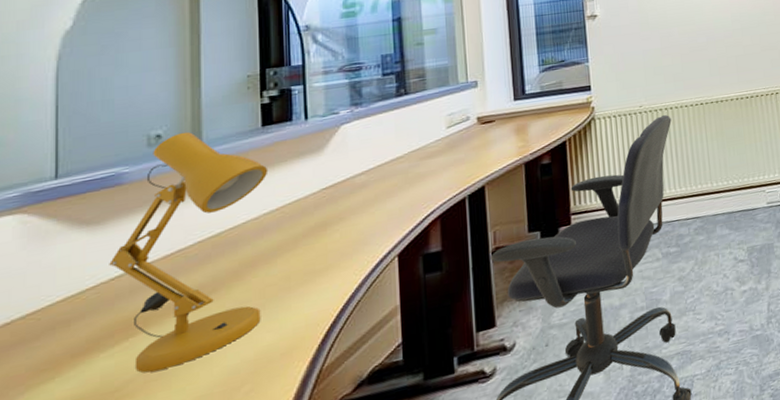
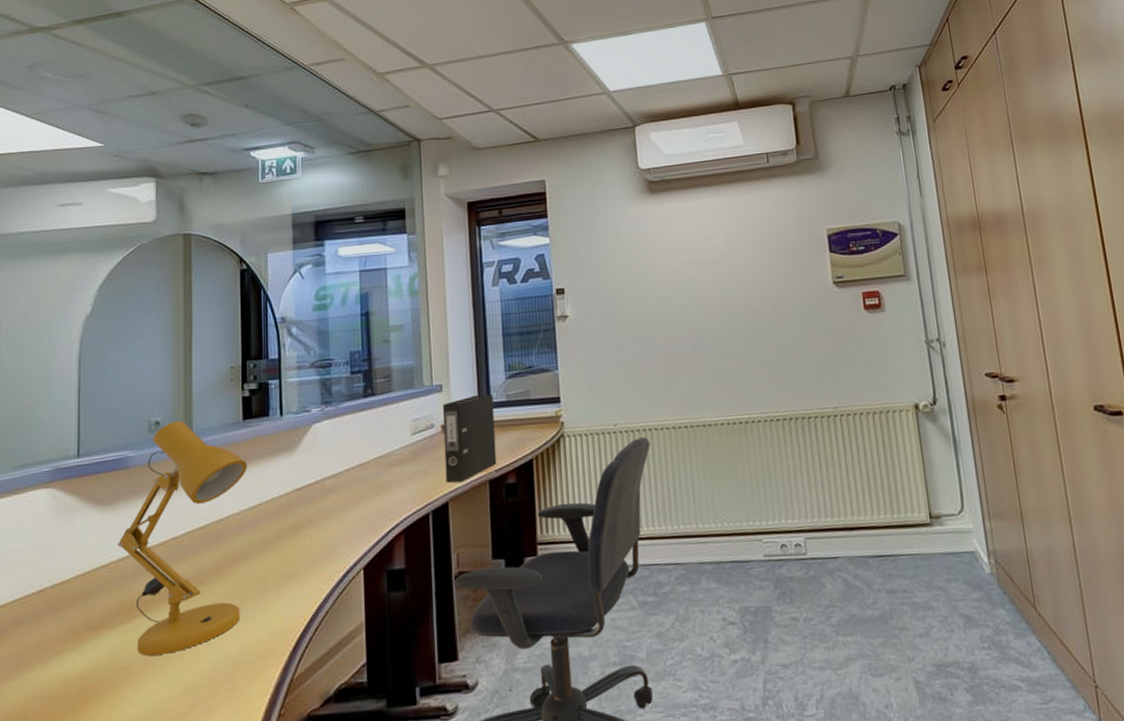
binder: none [478,86,532,169] -> present [442,393,497,483]

